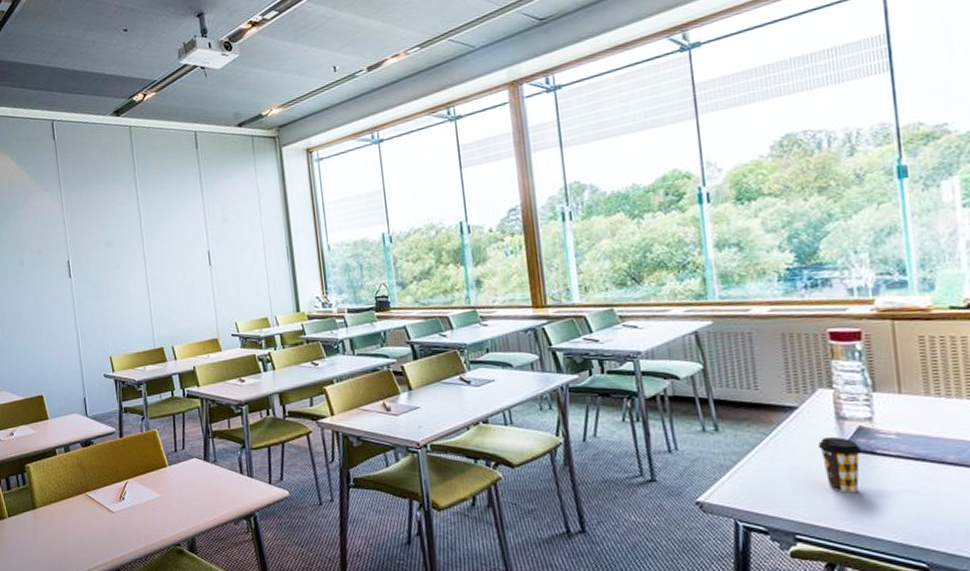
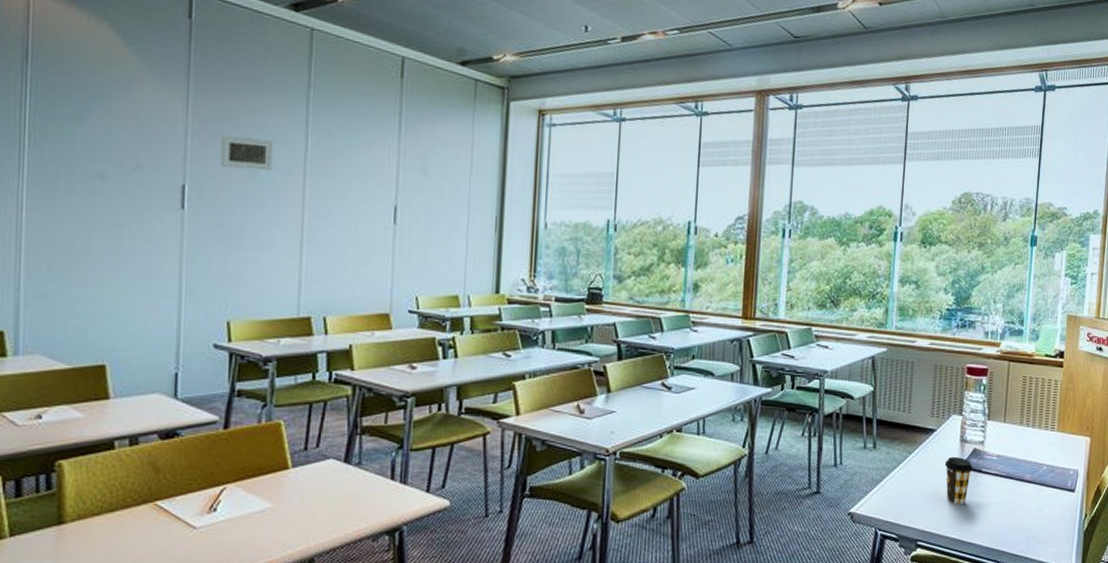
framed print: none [86,216,121,243] -> present [220,134,274,171]

